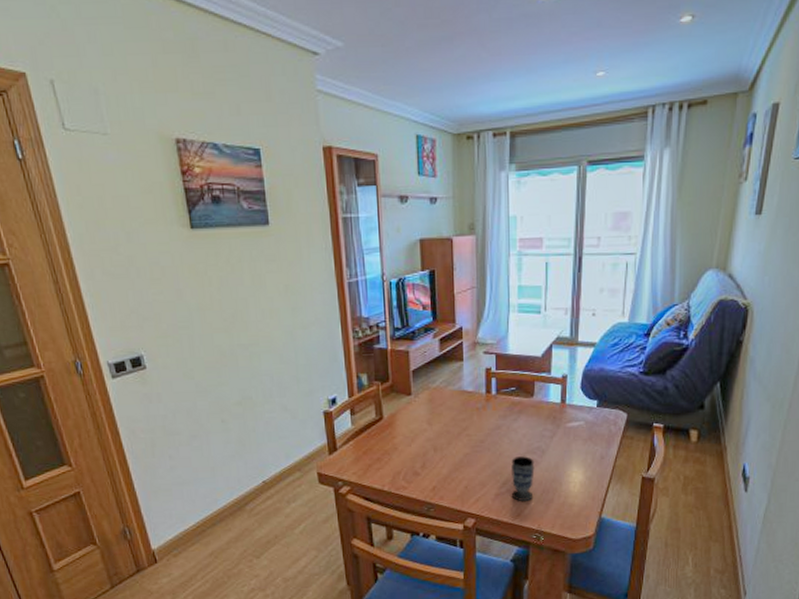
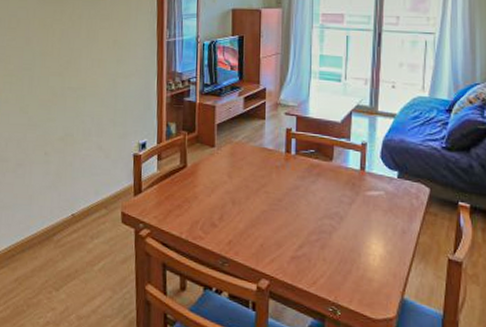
cup: present [511,456,535,502] -> none [308,220,332,269]

